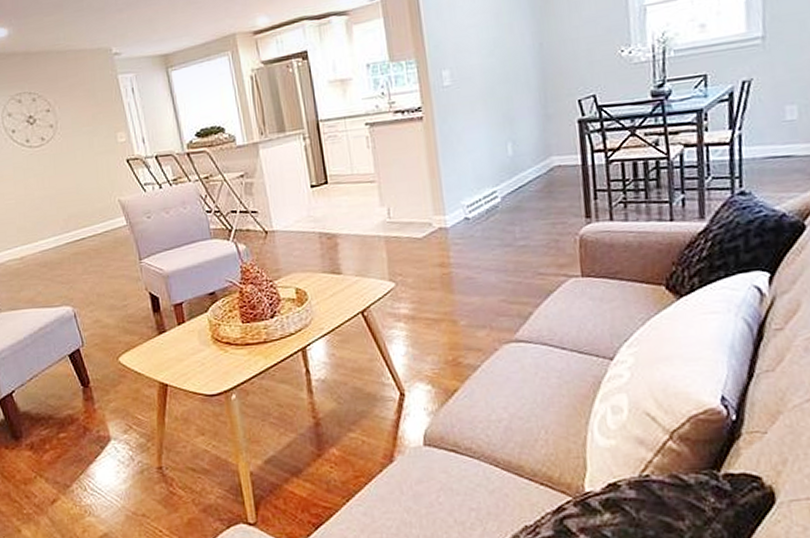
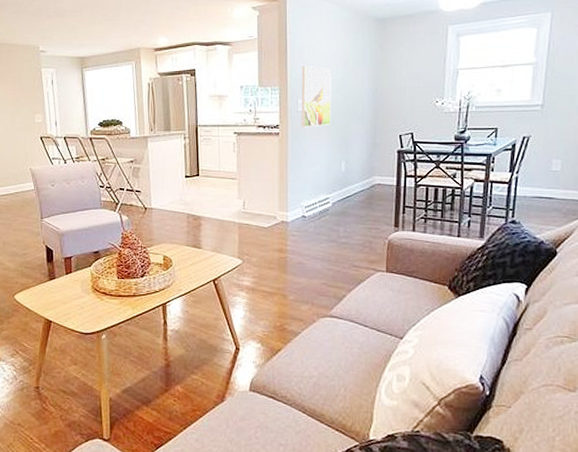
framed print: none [441,26,487,106] -> present [301,66,332,128]

